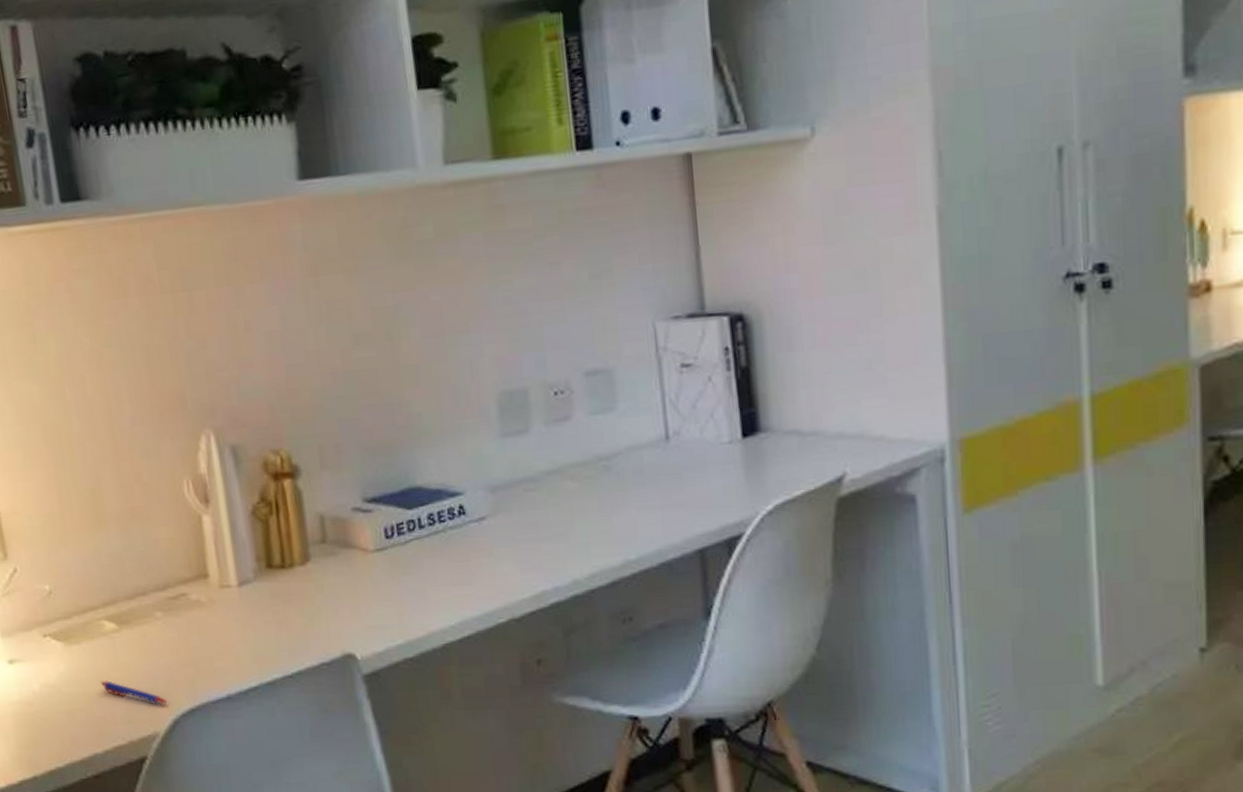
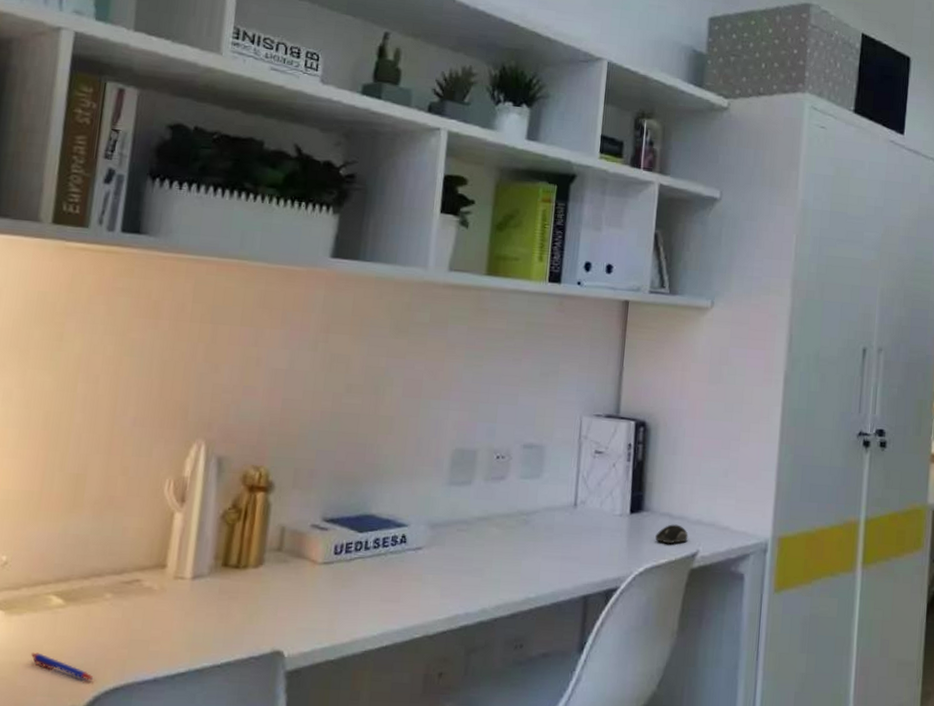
computer mouse: none [782,443,828,470] -> present [655,524,689,544]

